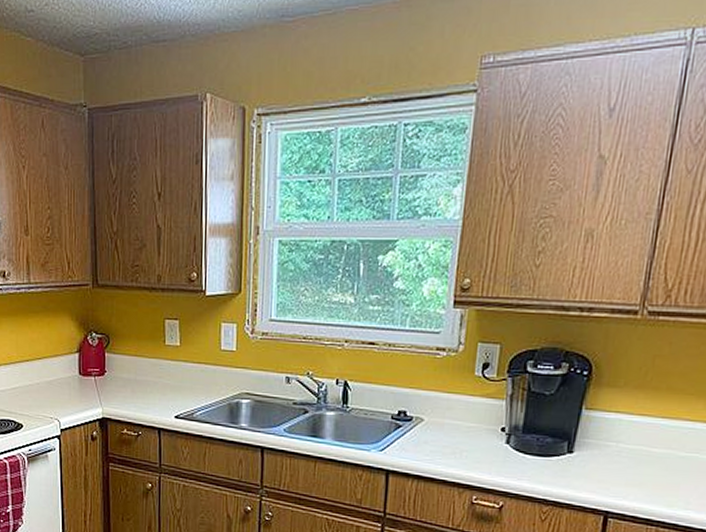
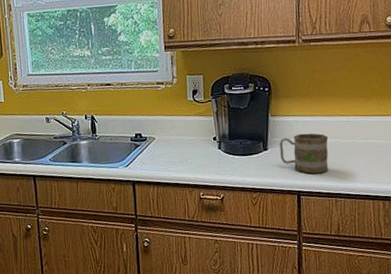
mug: none [589,437,661,492] -> present [279,133,329,174]

